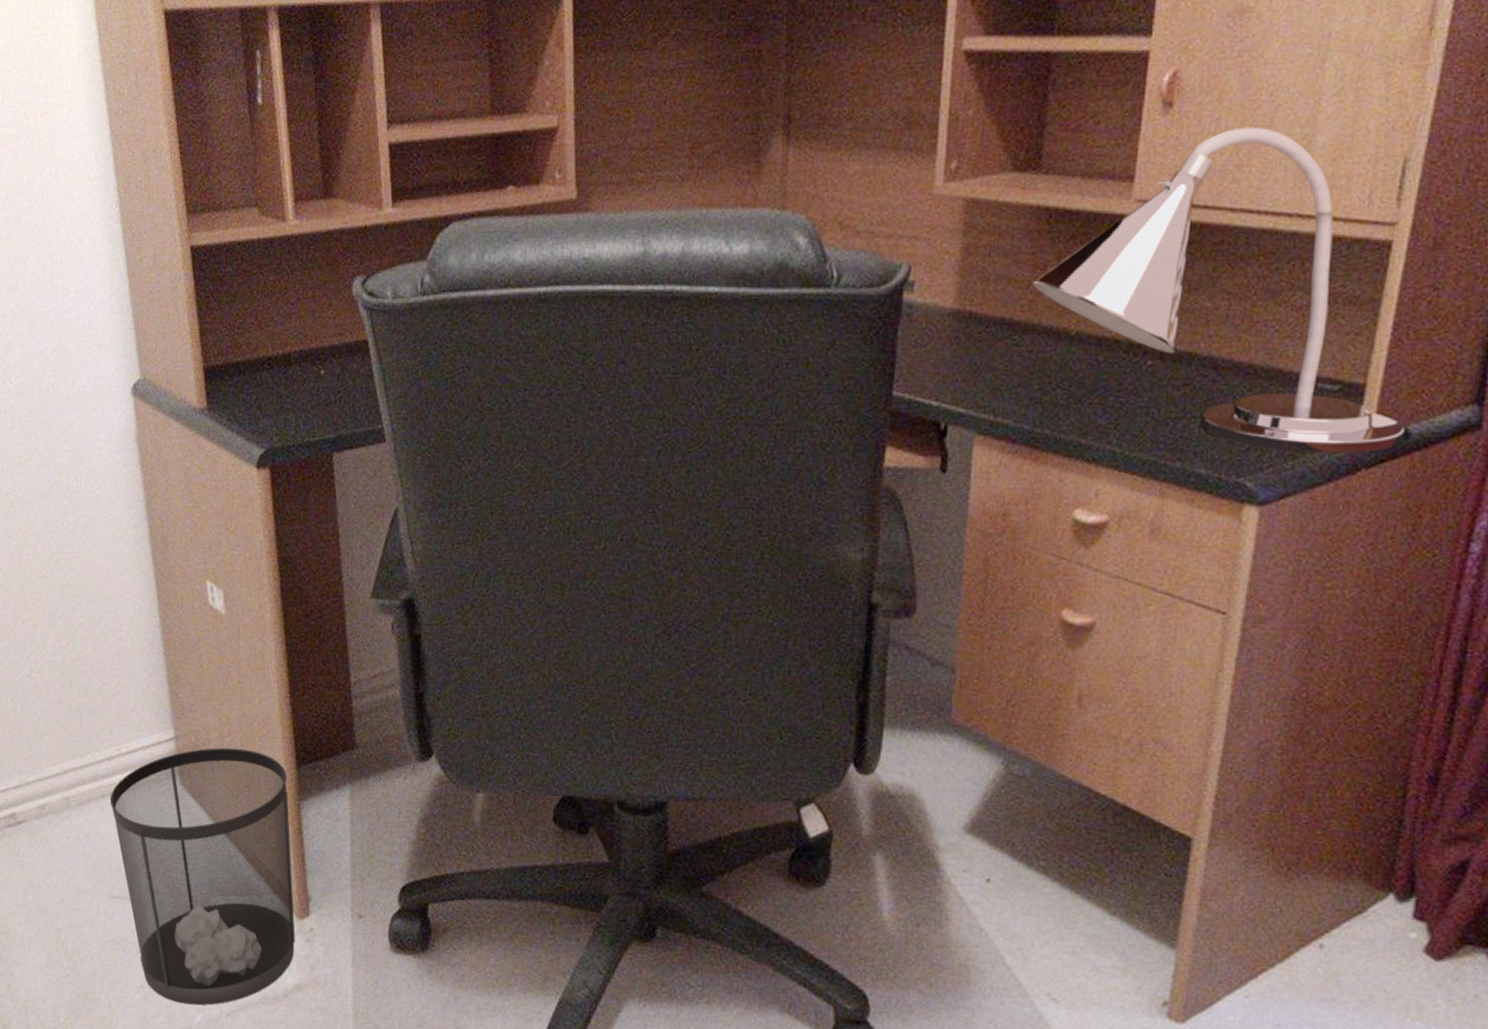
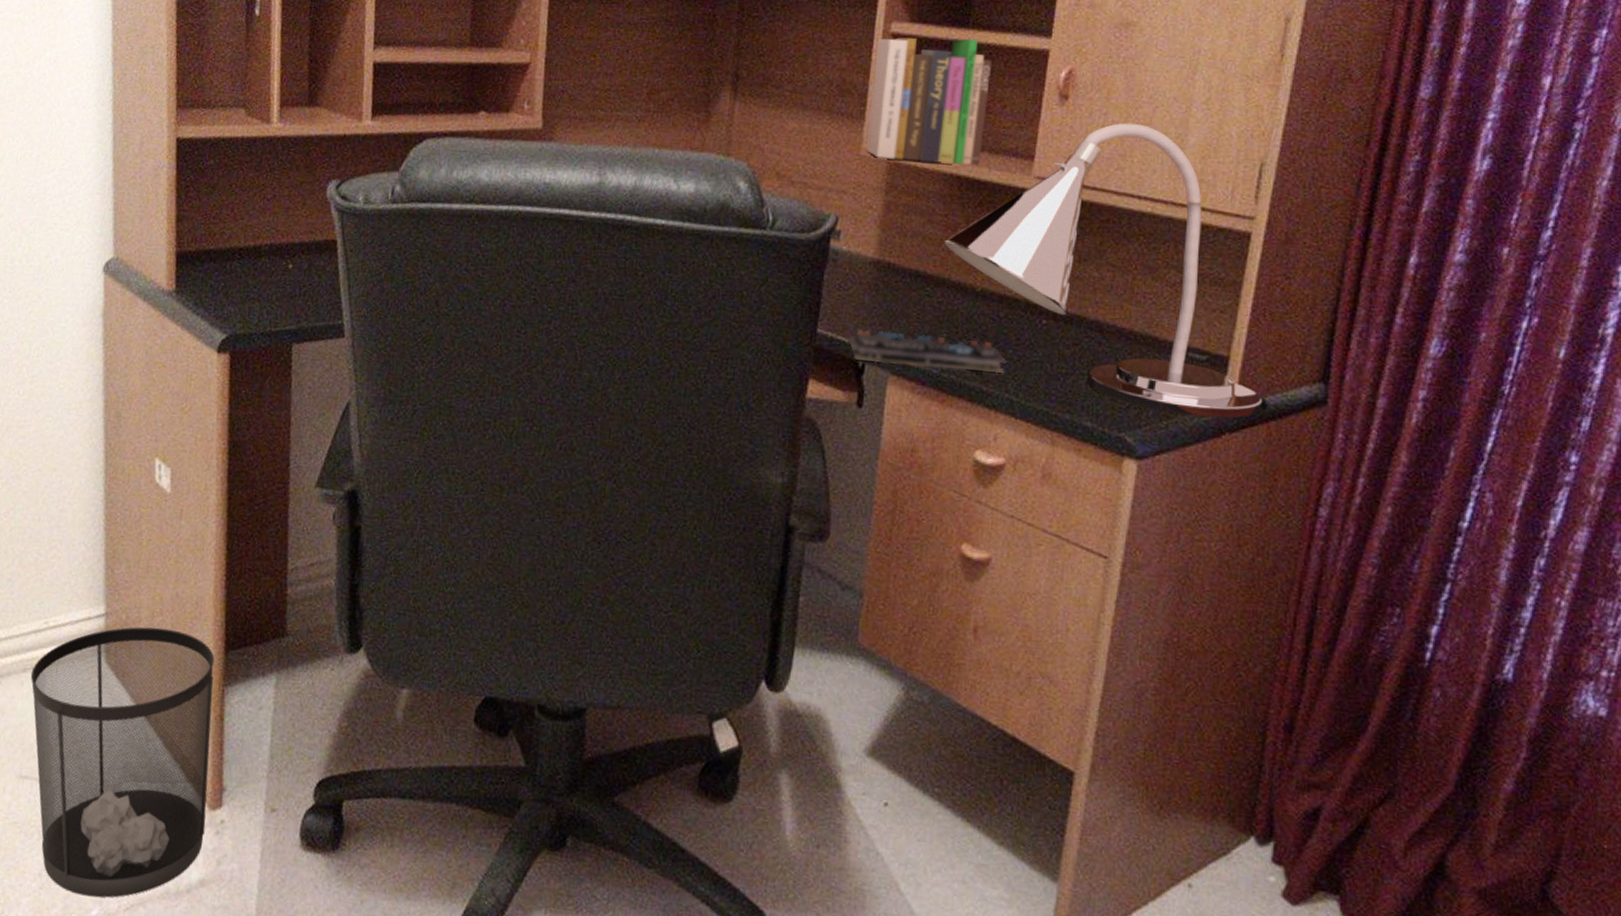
computer keyboard: none [928,387,1108,424] -> present [848,328,1007,374]
books: none [939,47,1083,197] -> present [866,37,993,166]

